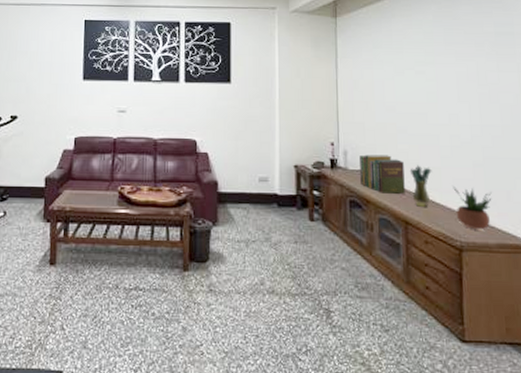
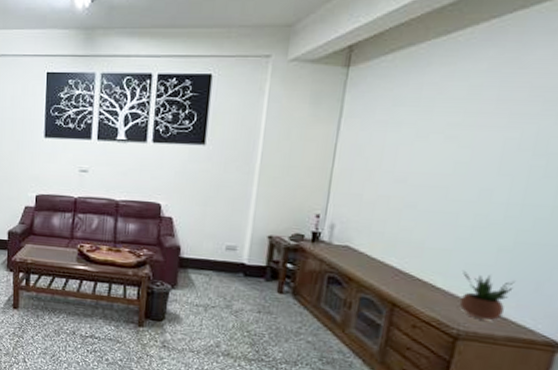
books: present [360,154,405,194] -> none [345,229,405,275]
vase: present [409,165,432,208] -> none [406,245,440,292]

